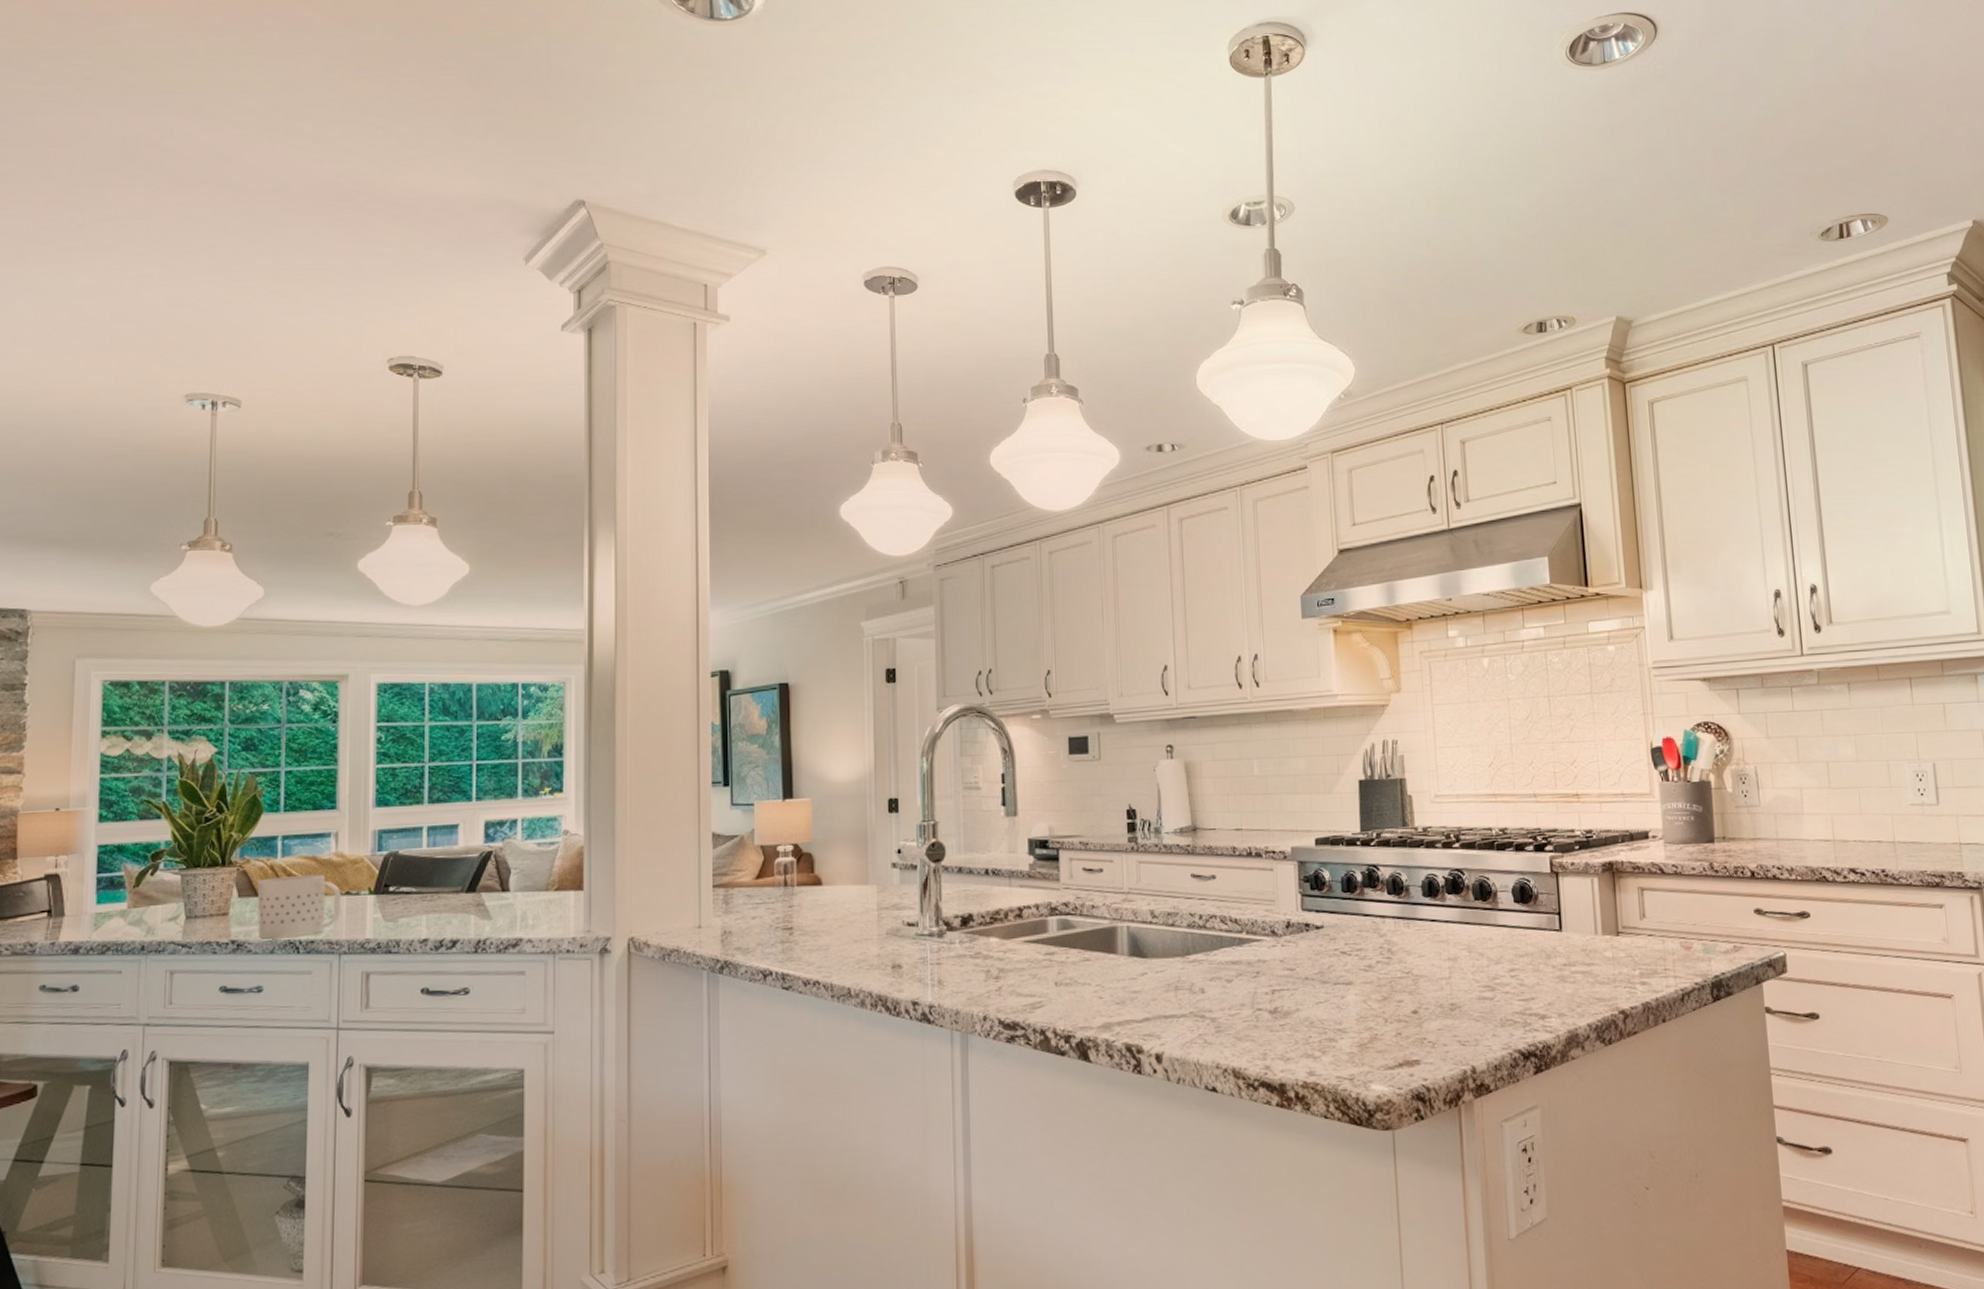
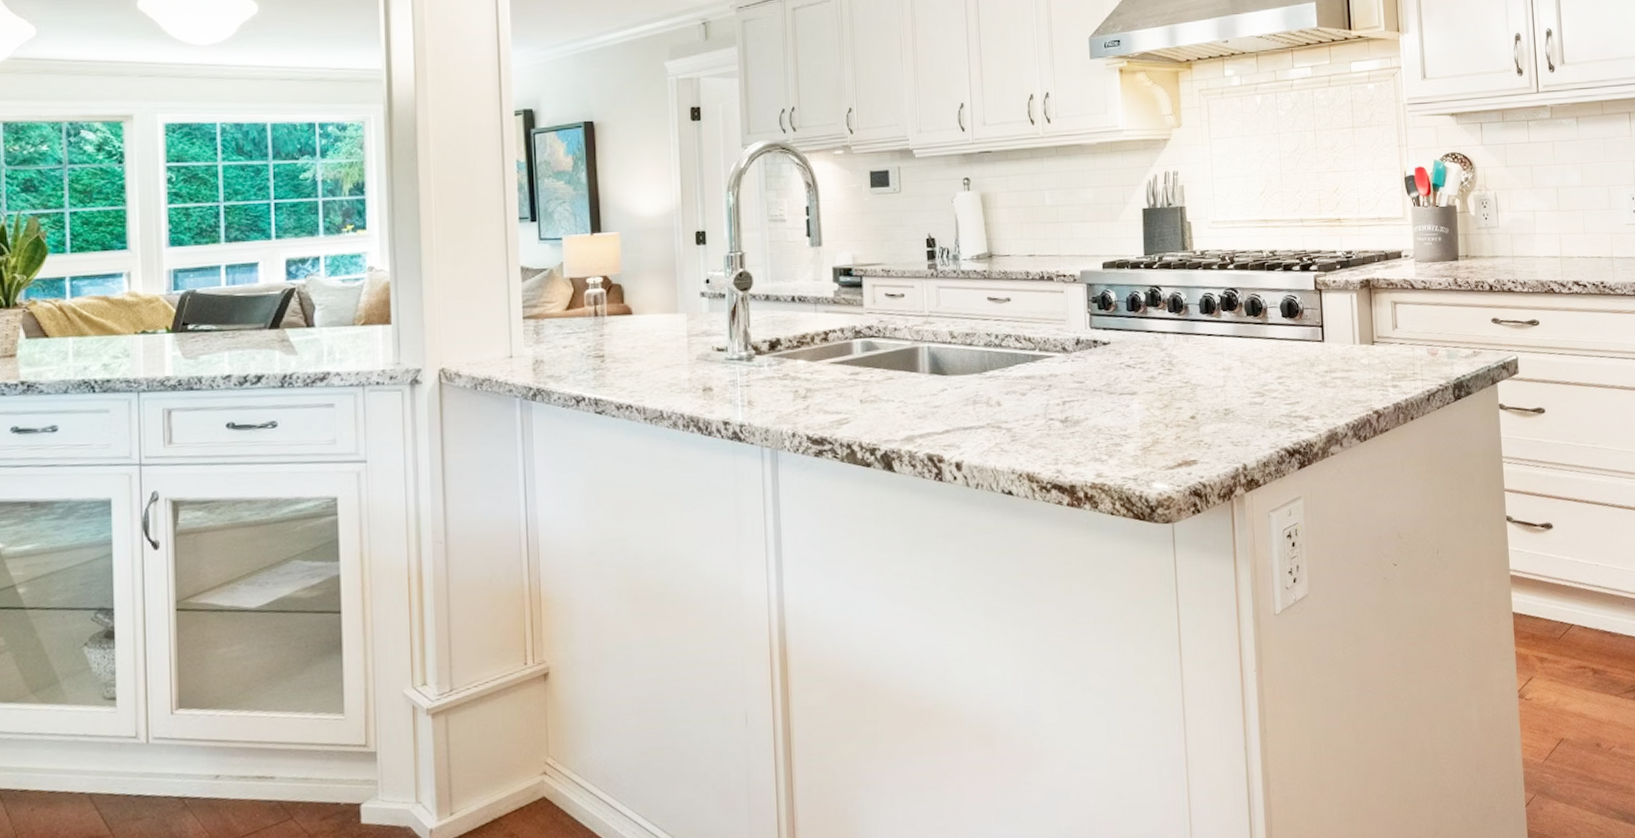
mug: present [257,874,342,939] -> none [45,314,138,380]

